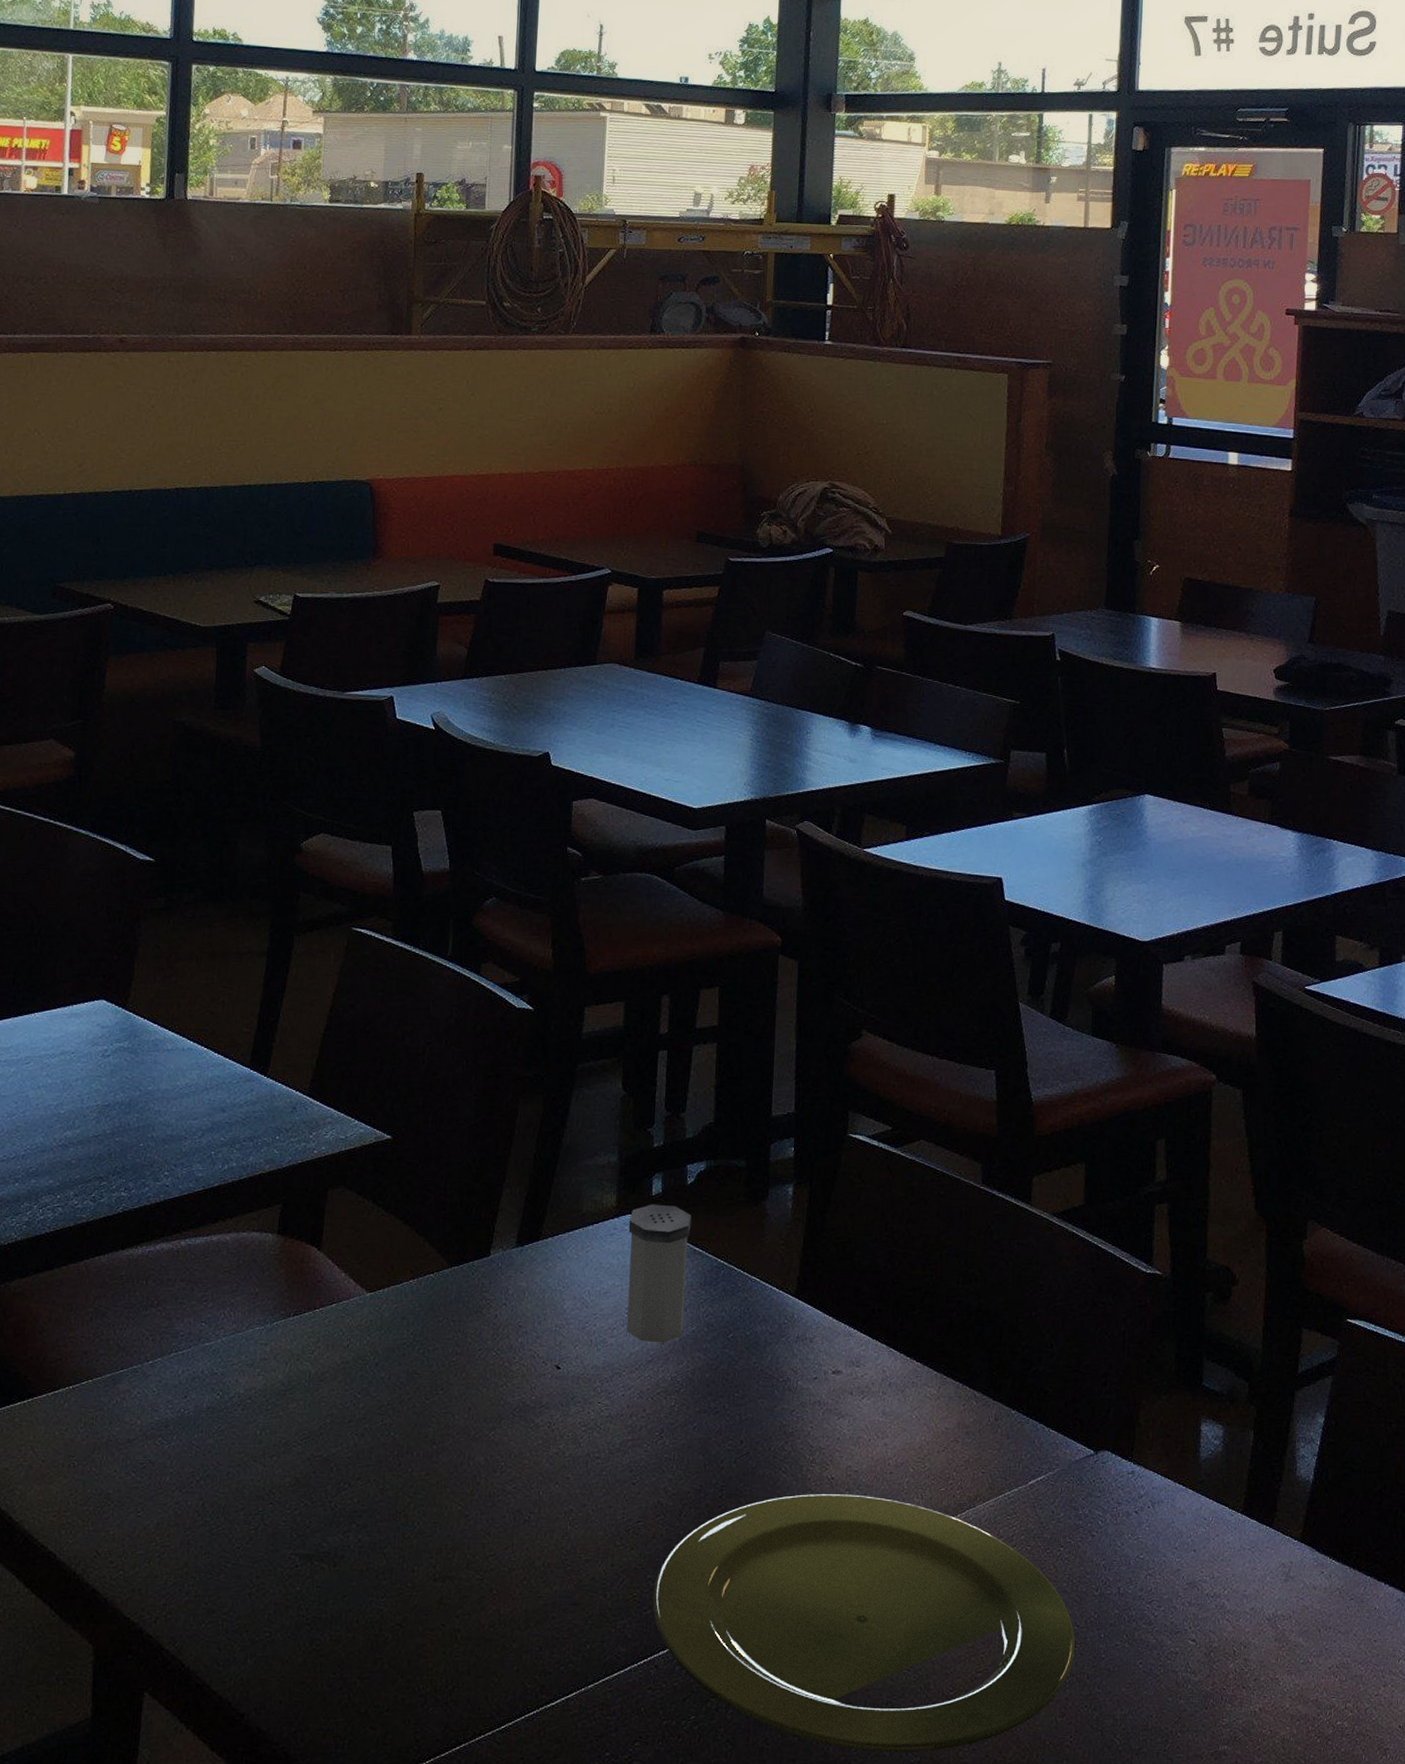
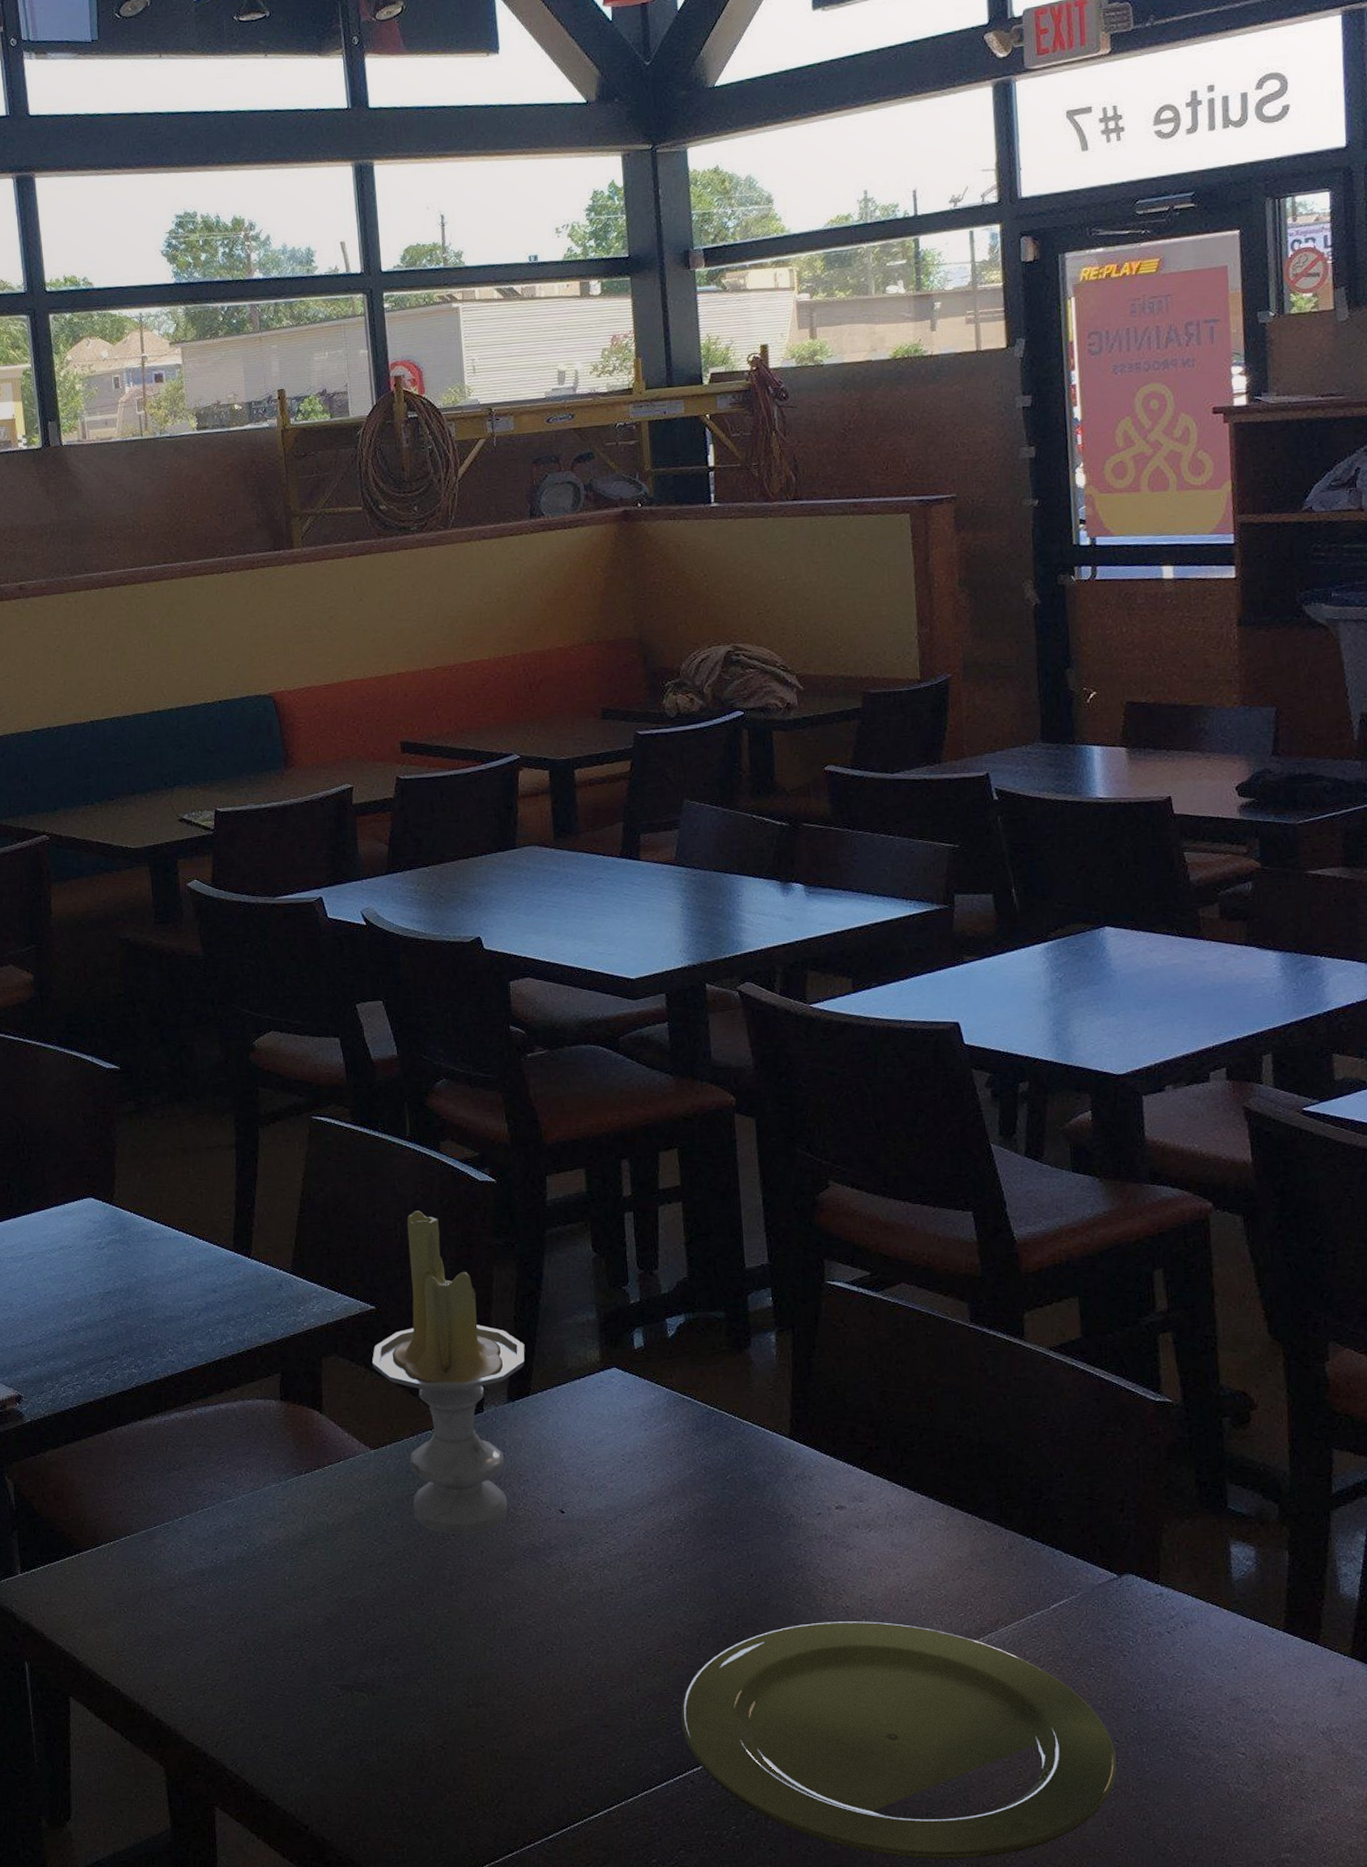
candle: none [380,1035,541,1388] -> present [371,1210,525,1534]
salt shaker: present [627,1204,692,1343] -> none [614,1357,681,1486]

